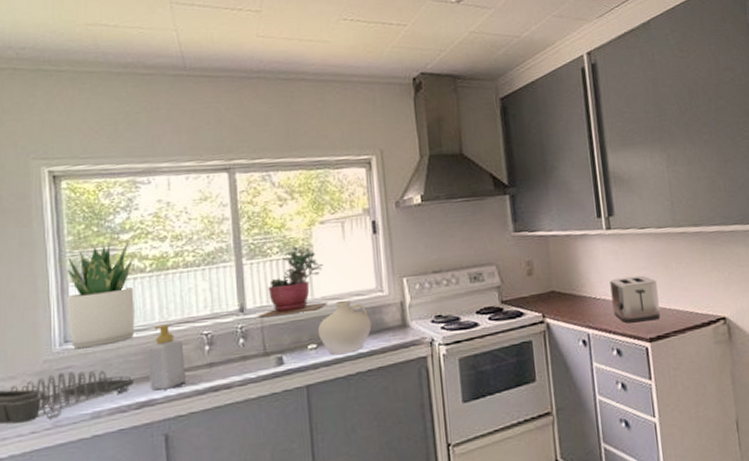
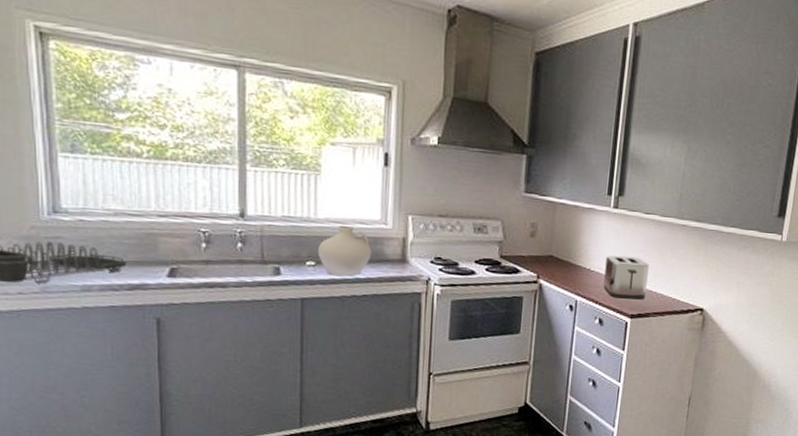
planter: present [66,239,135,349] -> none [55,119,129,223]
soap bottle: present [147,324,186,391] -> none [141,213,180,277]
succulent plant: present [258,246,329,318] -> none [258,163,331,230]

